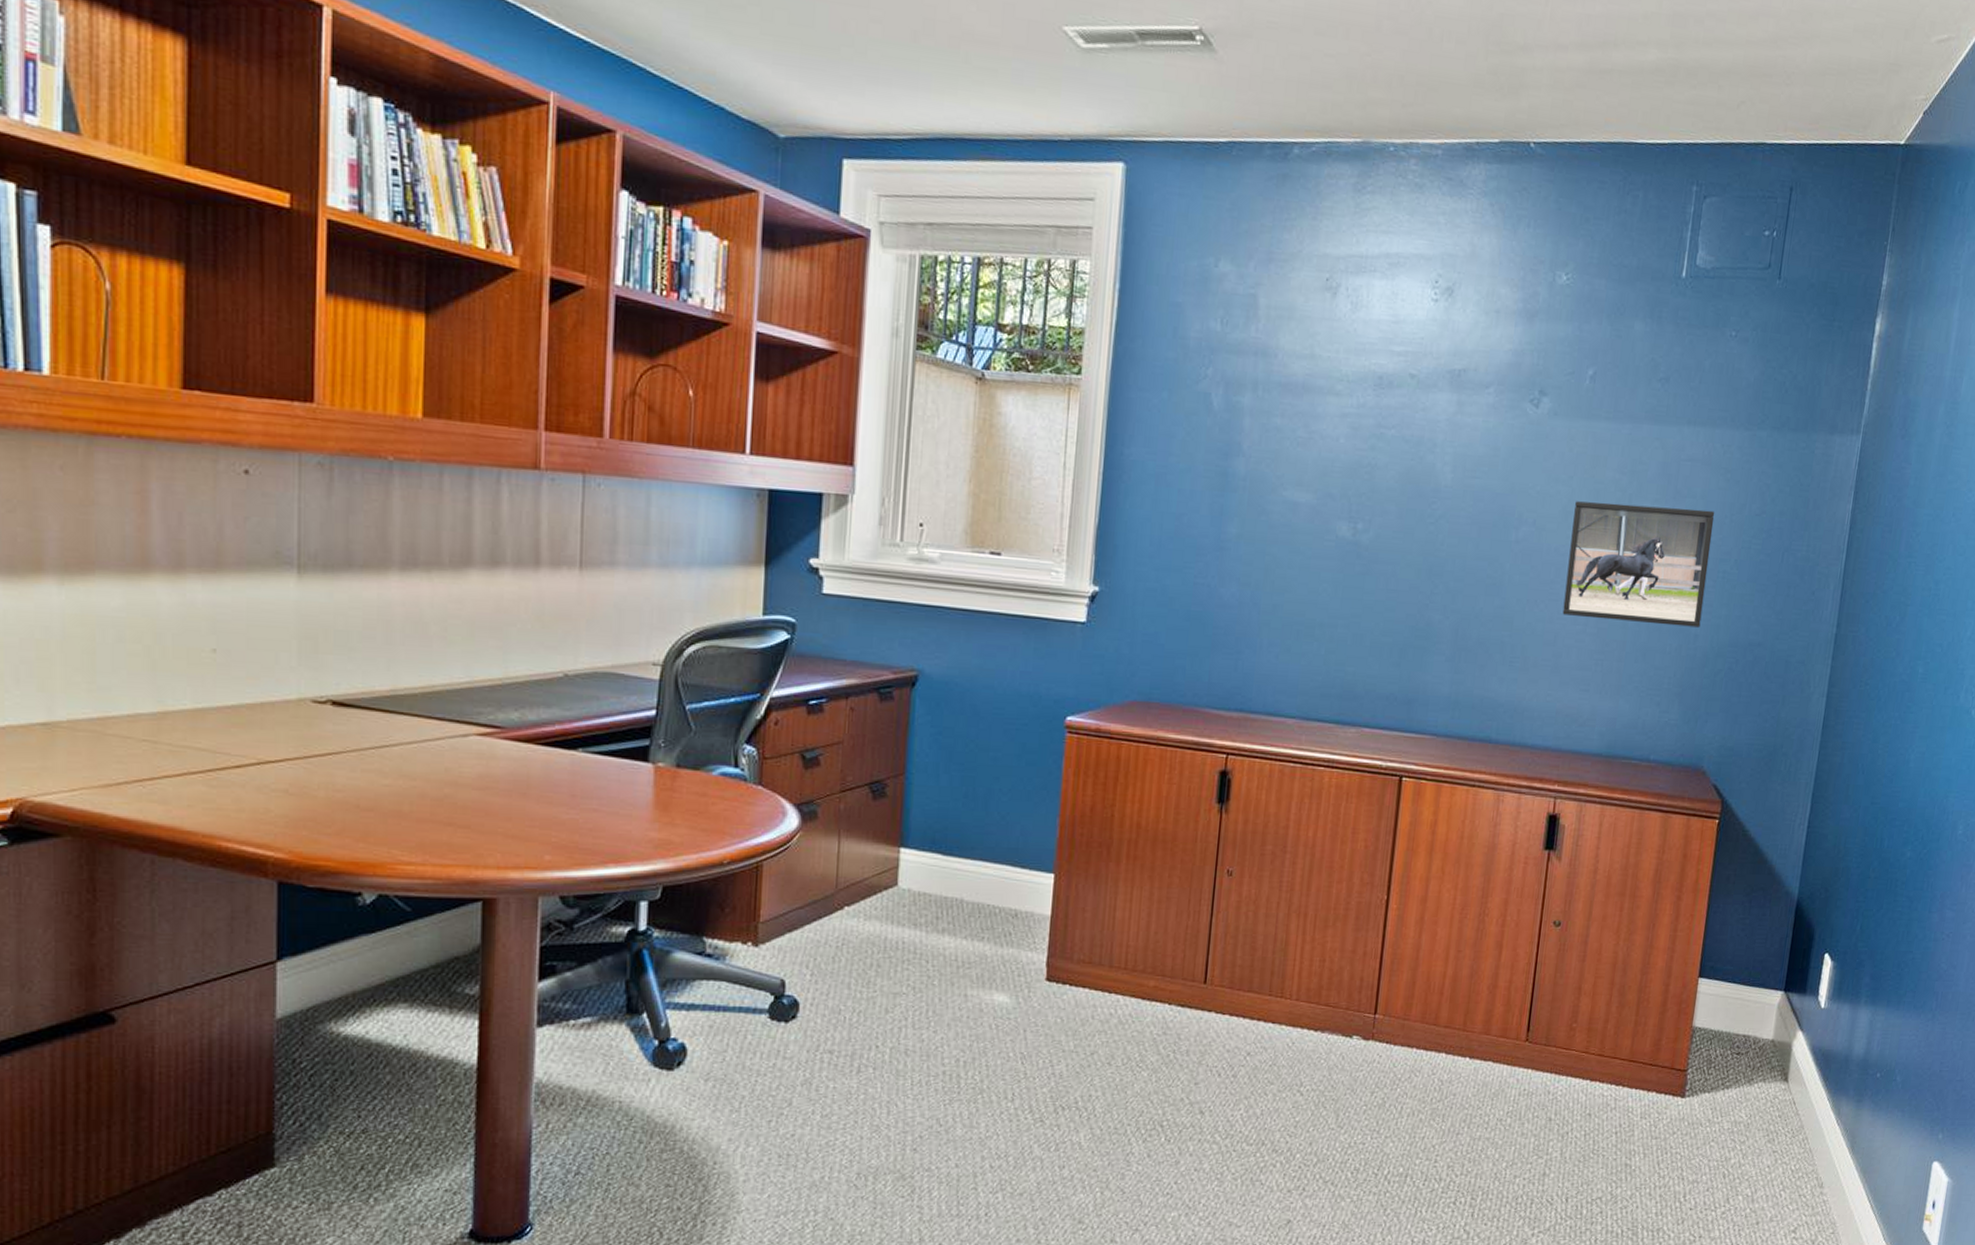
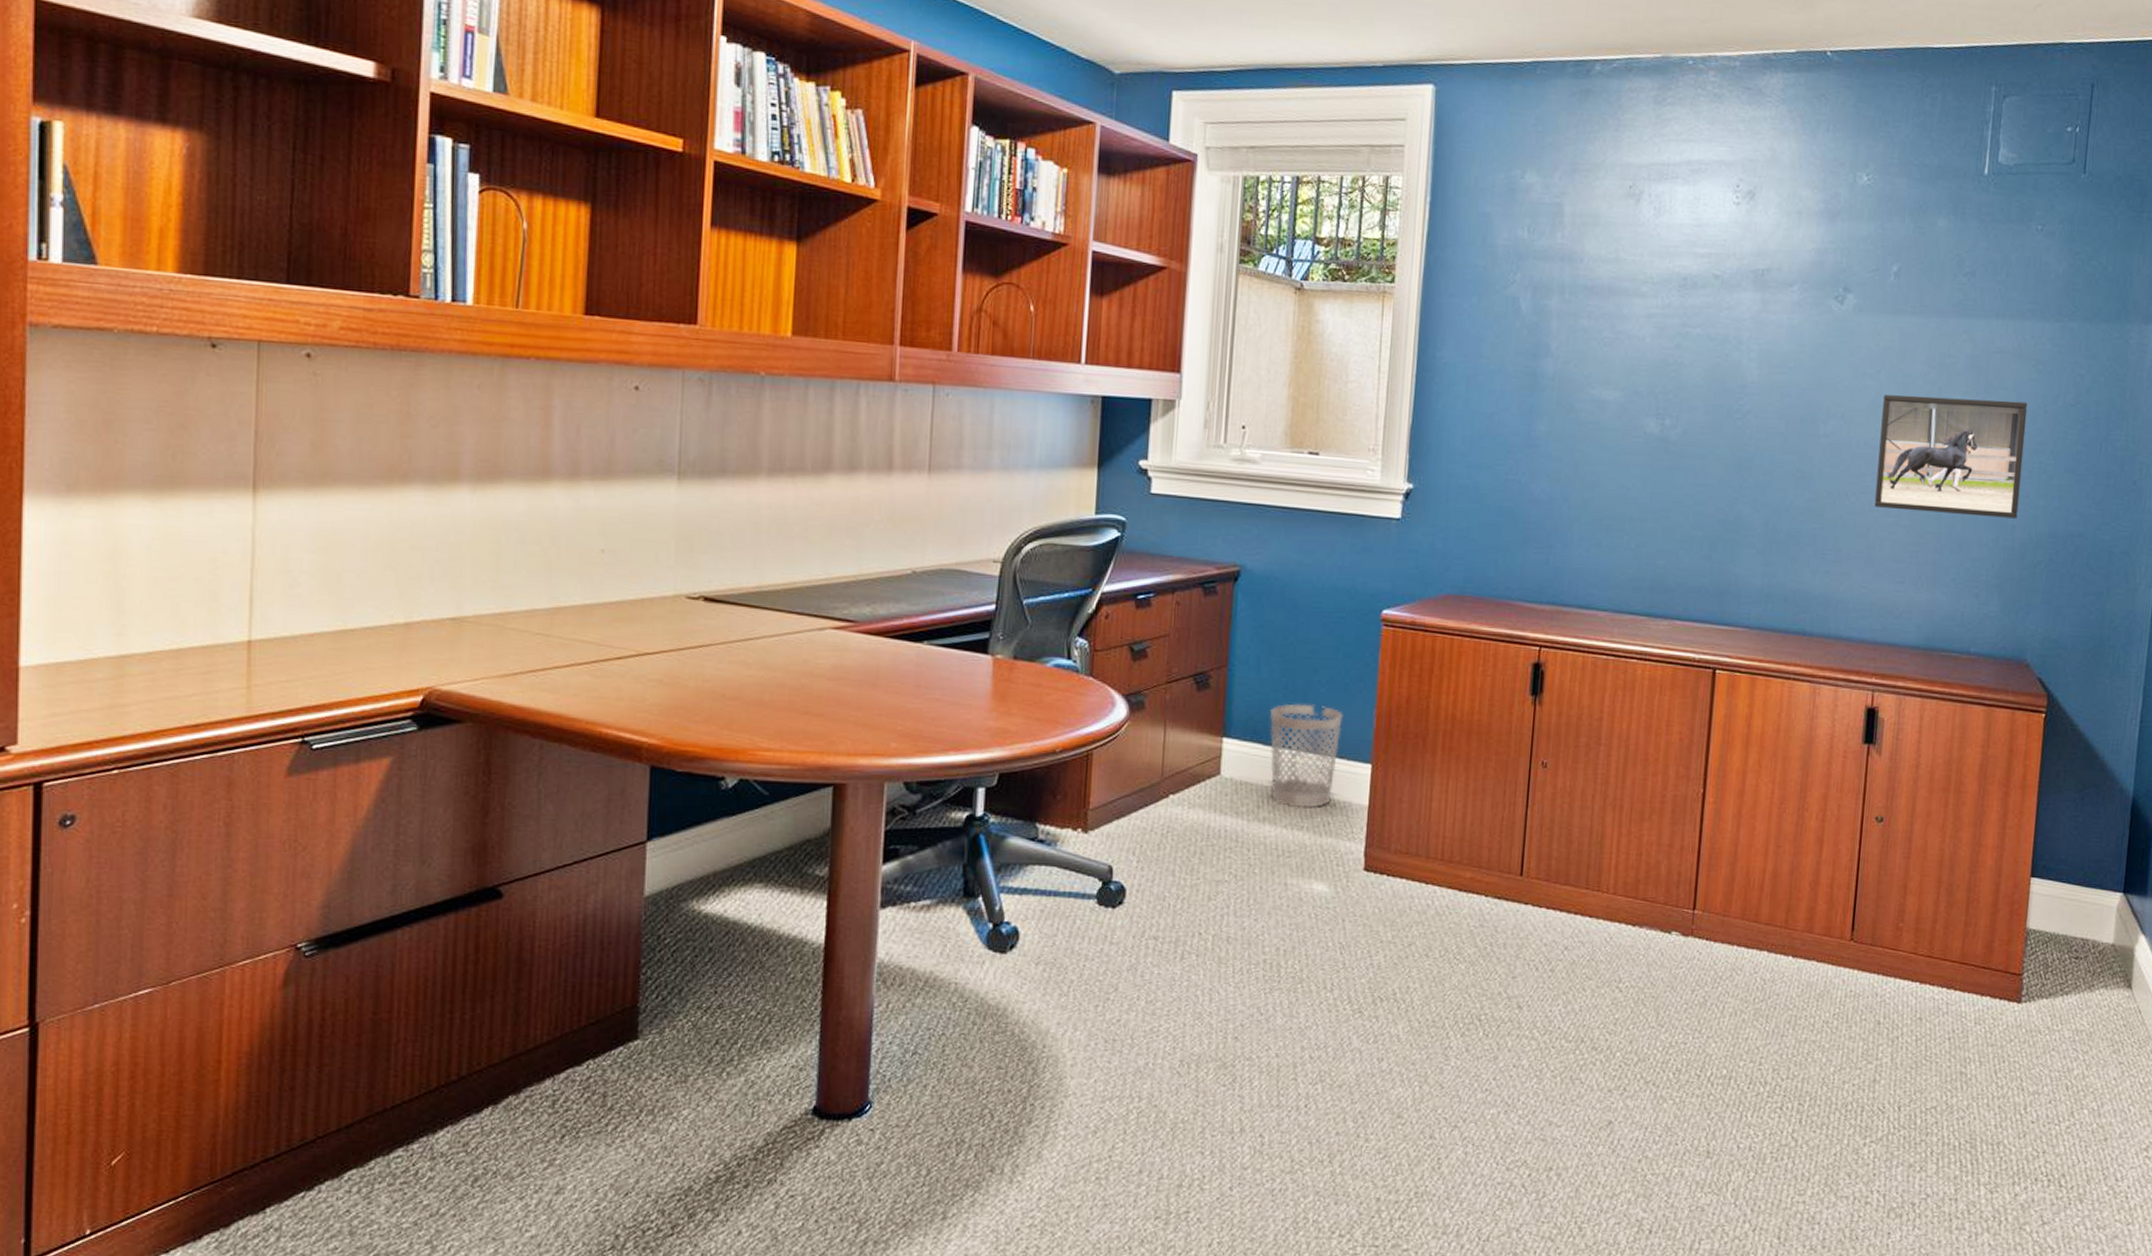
wastebasket: none [950,812,1025,919] -> present [1270,703,1343,808]

